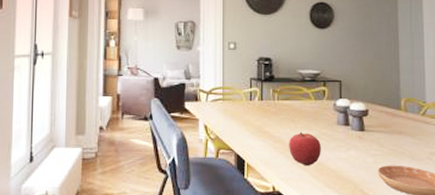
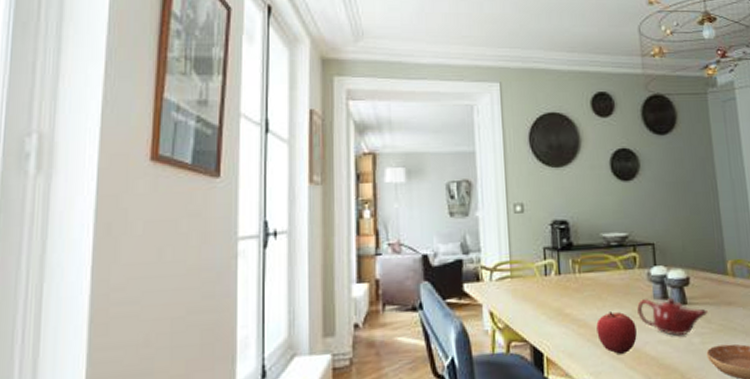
teapot: none [323,124,381,156] -> present [637,298,708,337]

